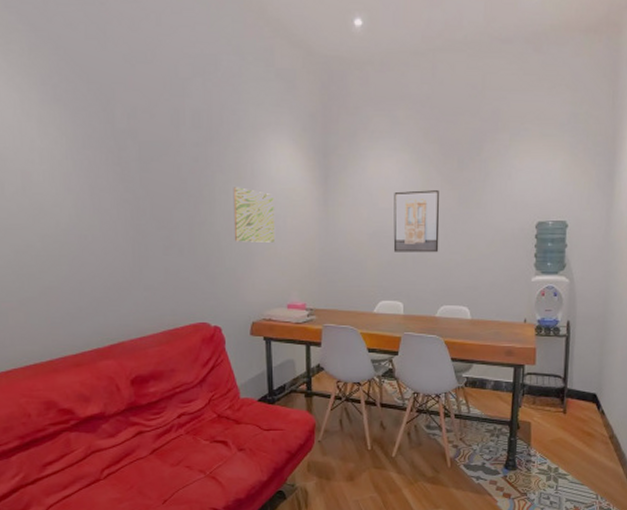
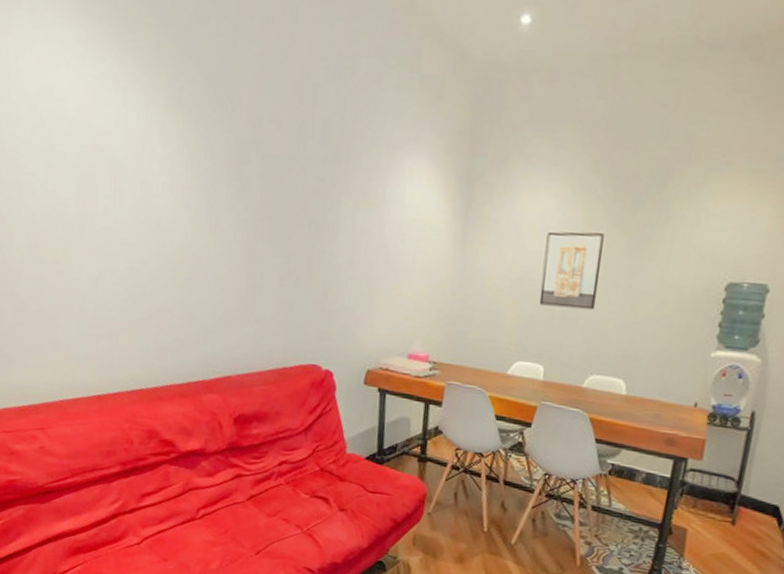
wall art: present [233,187,274,243] -> none [356,213,405,281]

